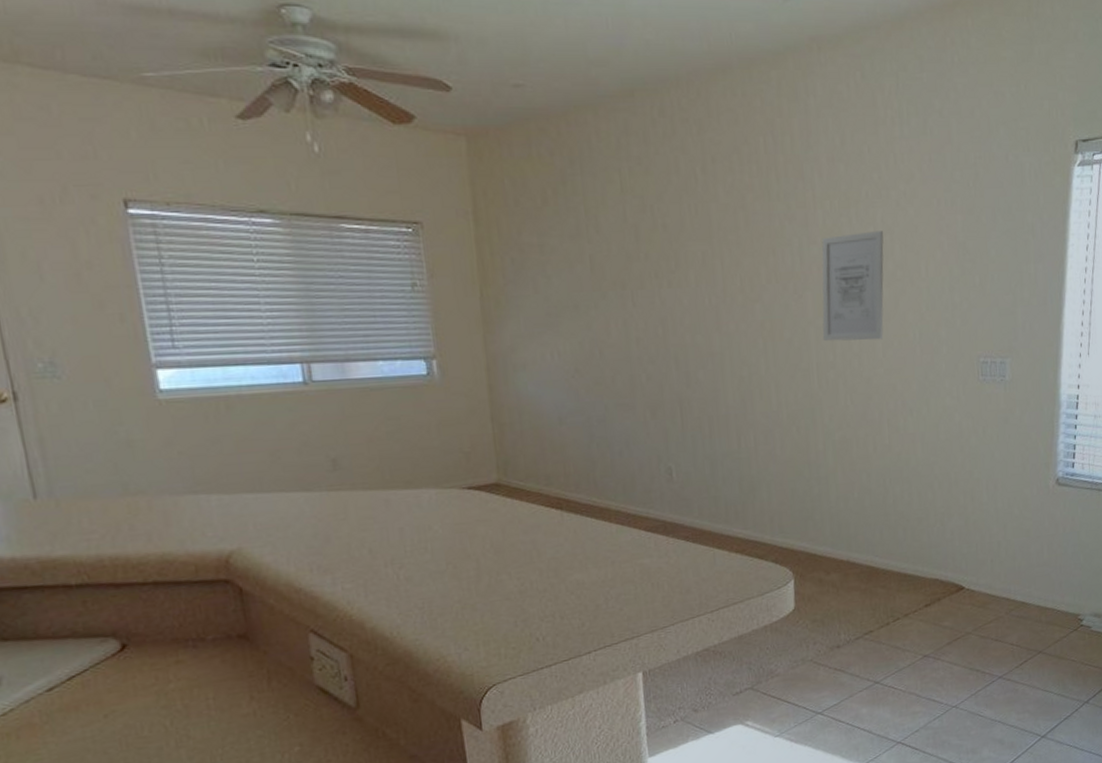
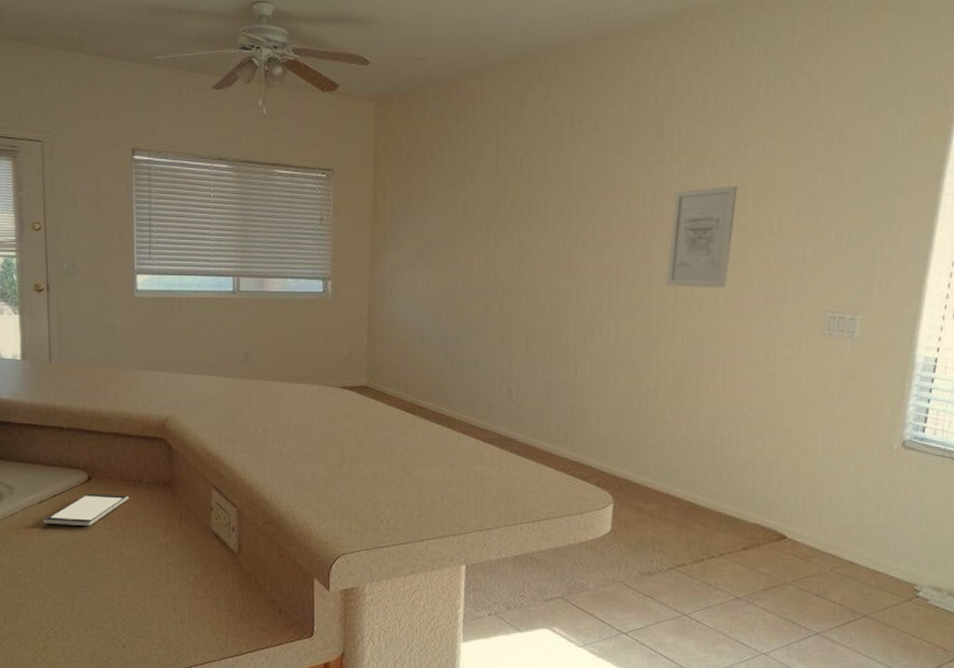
smartphone: none [58,660,189,717] -> present [43,493,129,526]

